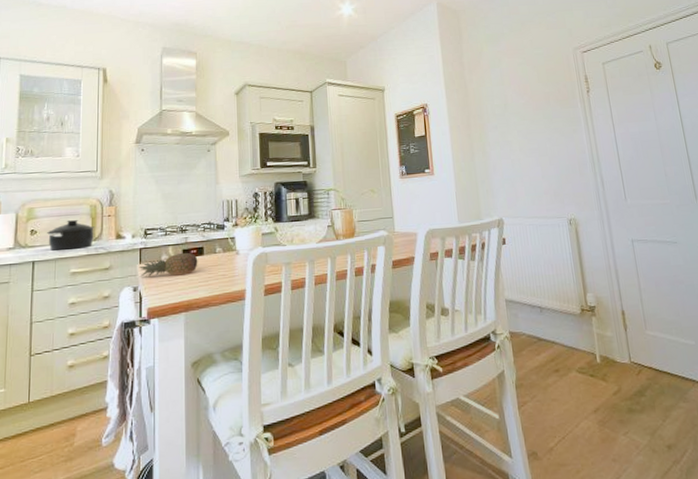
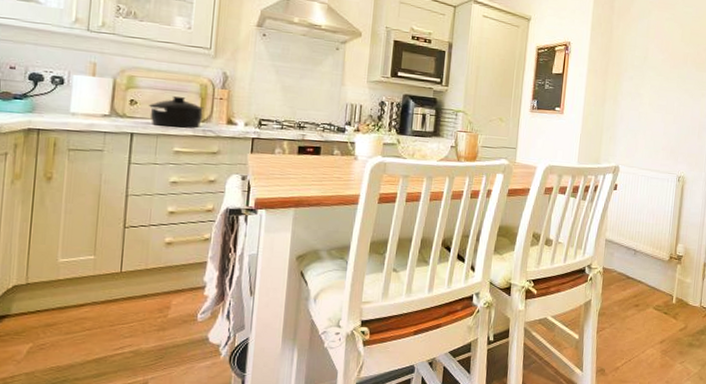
fruit: present [138,252,198,277] -> none [249,149,314,172]

